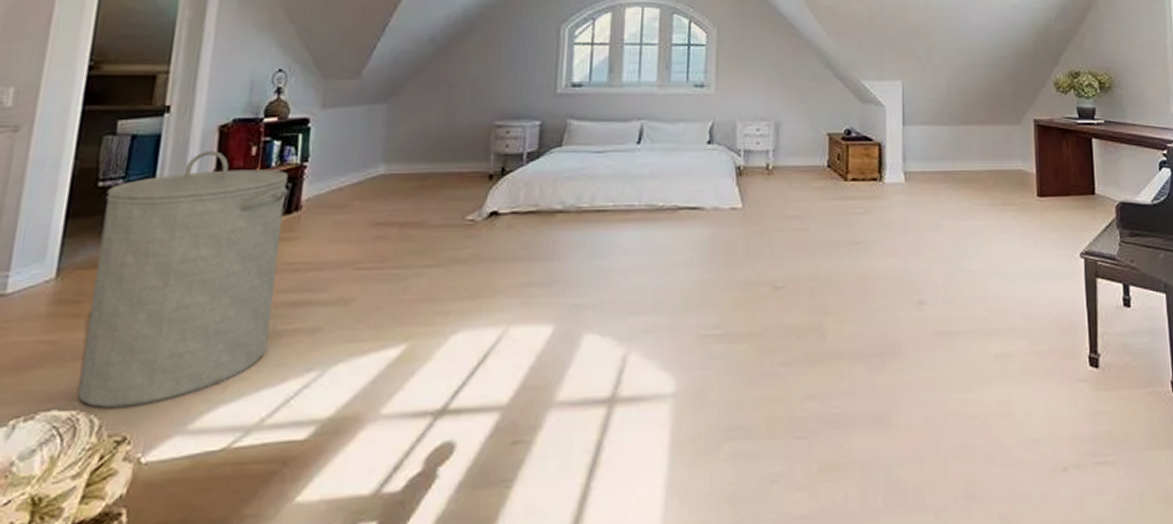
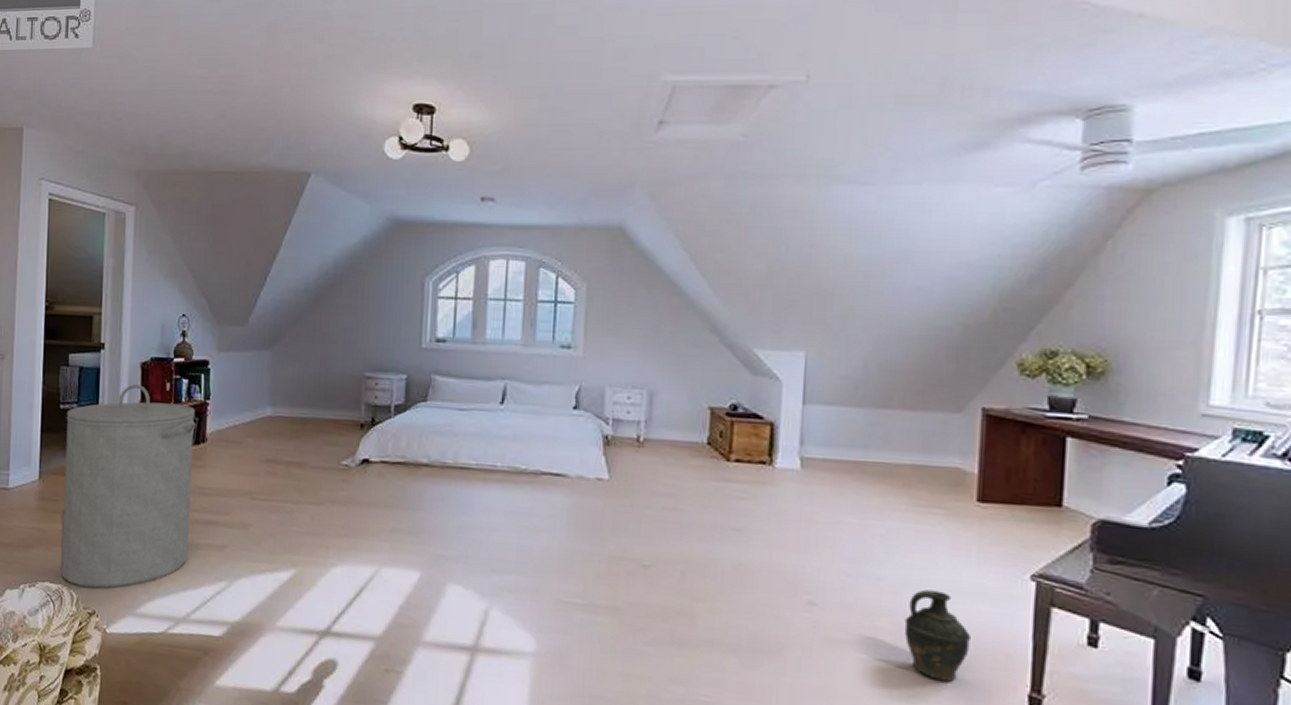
ceramic jug: none [994,276,1045,356] -> present [904,589,972,682]

